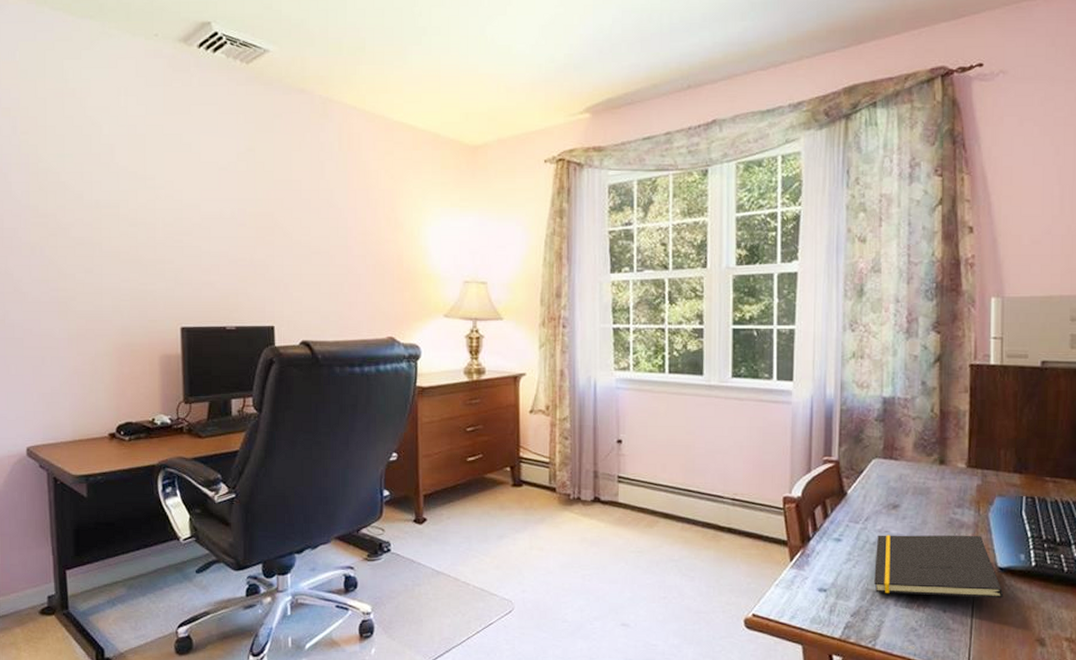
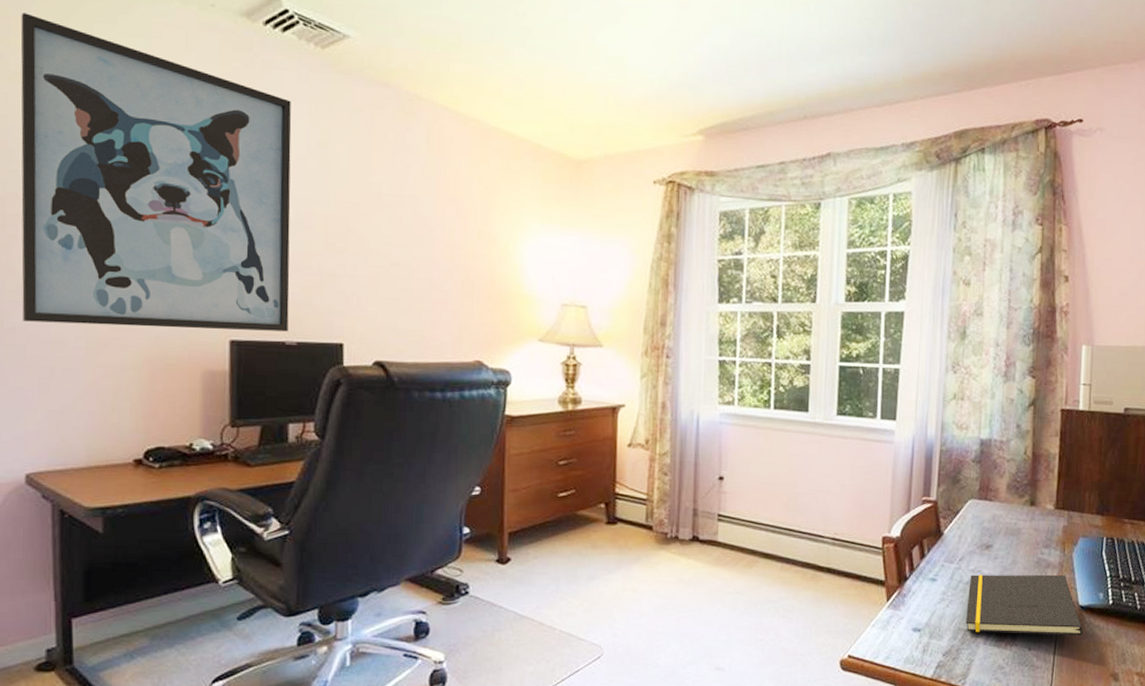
wall art: none [9,57,228,319] -> present [20,13,292,332]

